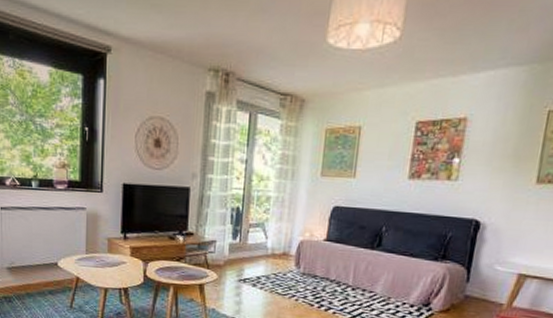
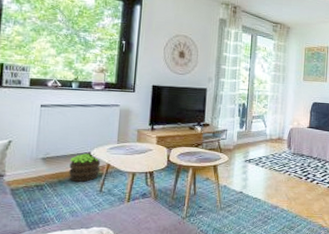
potted plant: none [36,264,69,296] -> present [69,153,101,182]

